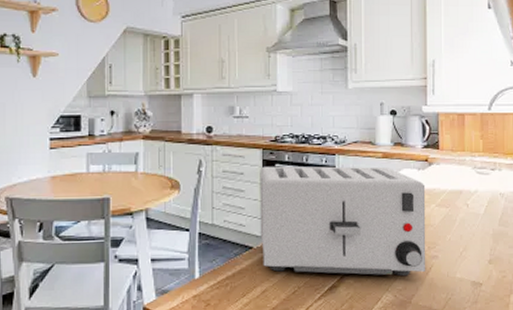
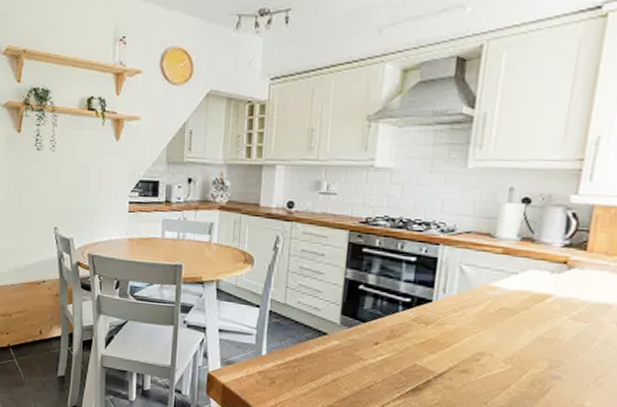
toaster: present [260,166,426,277] -> none [336,249,558,393]

